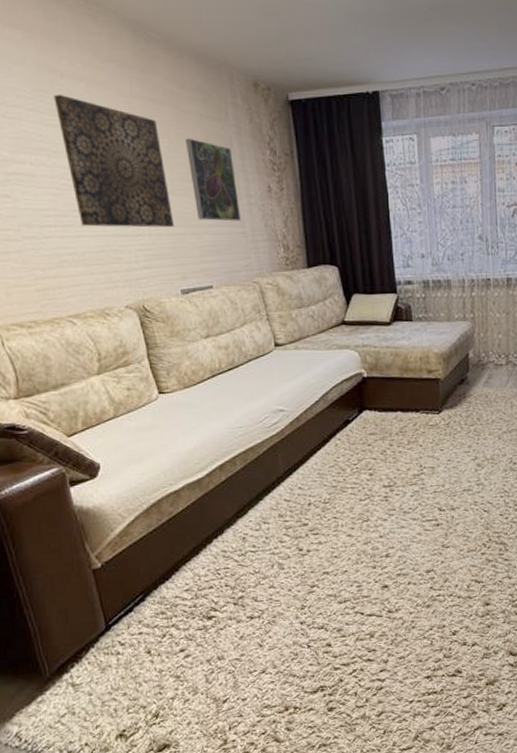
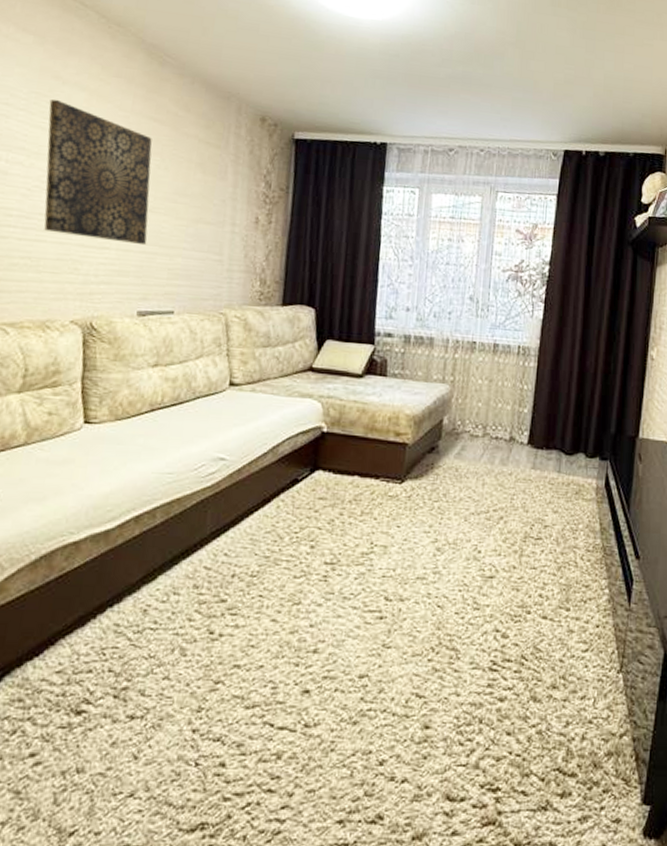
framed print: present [186,138,242,222] -> none [173,159,225,248]

